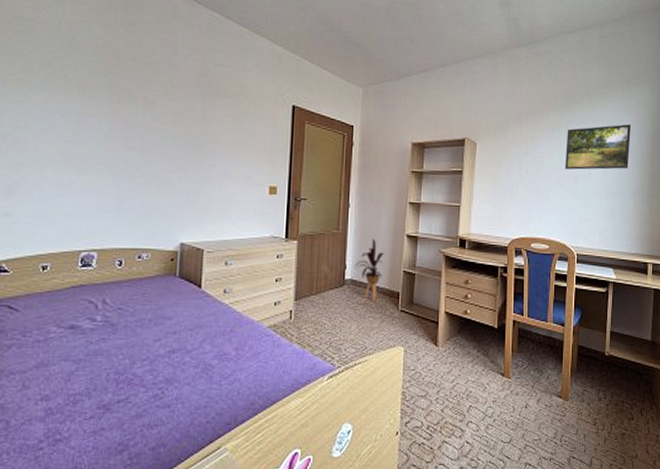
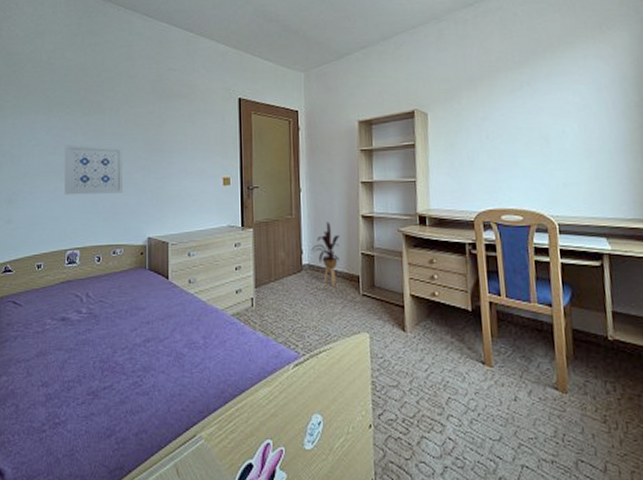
wall art: none [82,133,157,193] -> present [64,144,124,196]
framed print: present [564,124,631,170] -> none [530,73,612,131]

